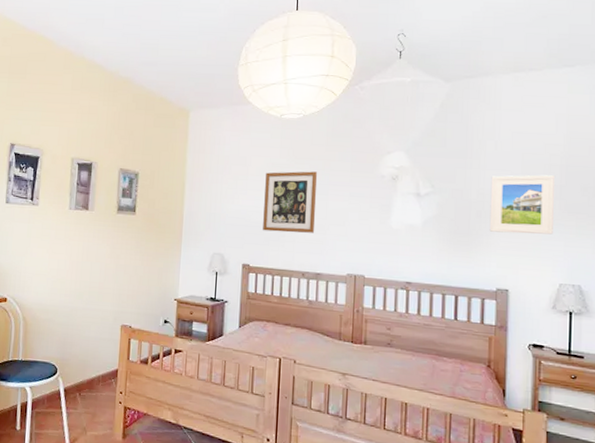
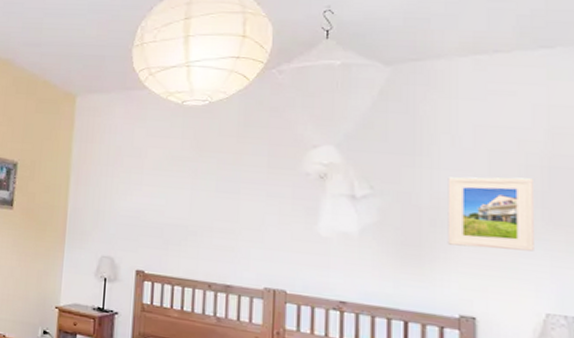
wall art: present [263,171,318,233] -> none [160,165,227,238]

